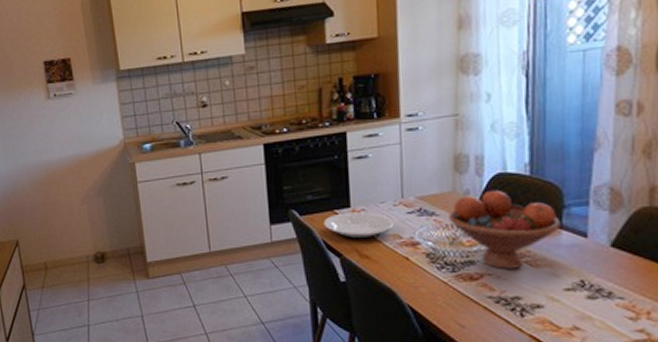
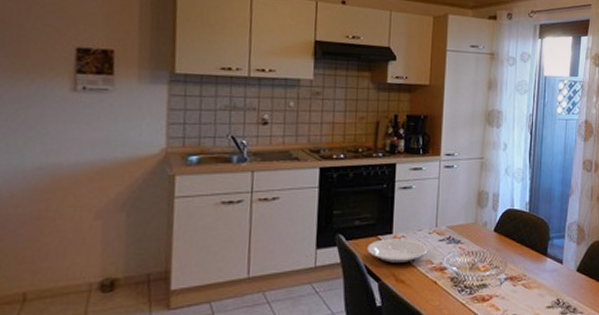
fruit bowl: present [449,191,561,269] -> none [470,224,547,291]

